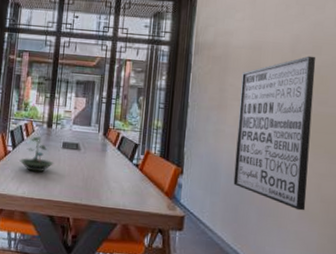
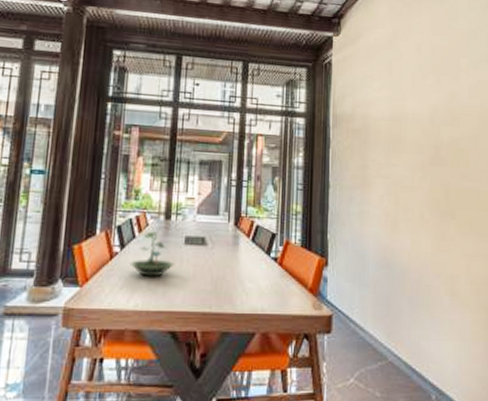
wall art: present [233,56,316,211] -> none [382,127,457,296]

